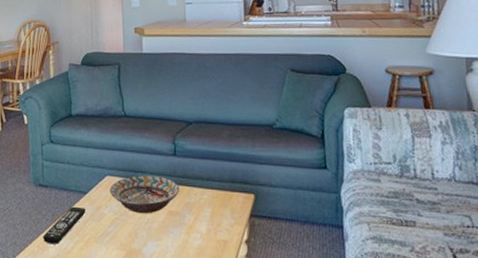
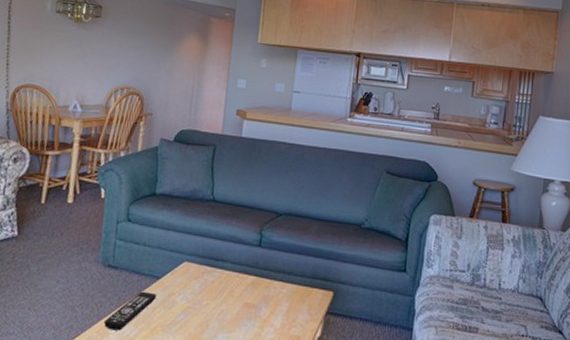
decorative bowl: present [110,175,180,214] -> none [186,263,260,305]

